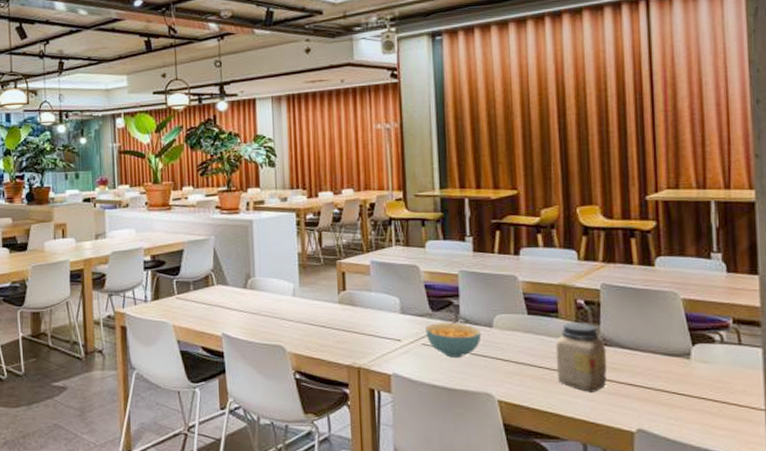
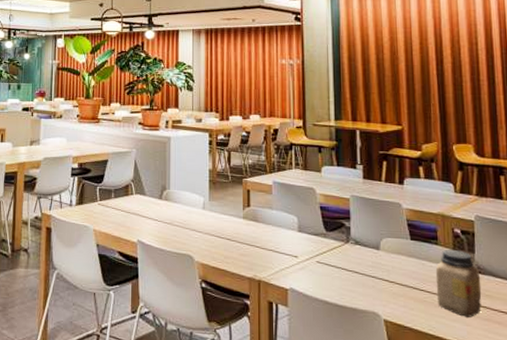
cereal bowl: present [425,323,482,358] -> none [320,242,370,277]

